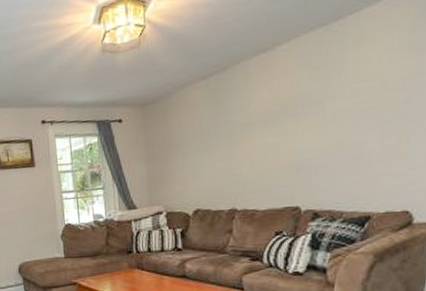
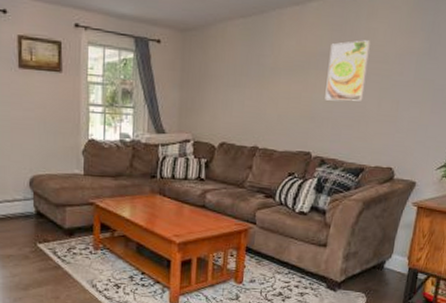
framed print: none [310,71,361,147] -> present [325,40,370,101]

